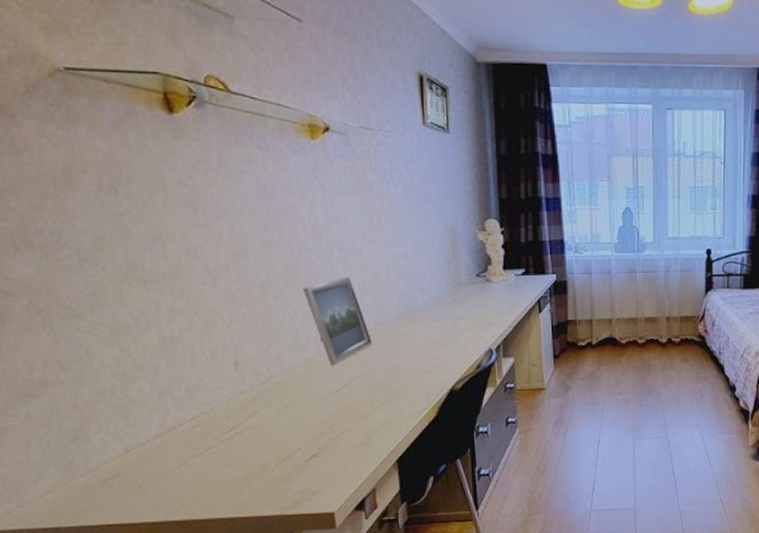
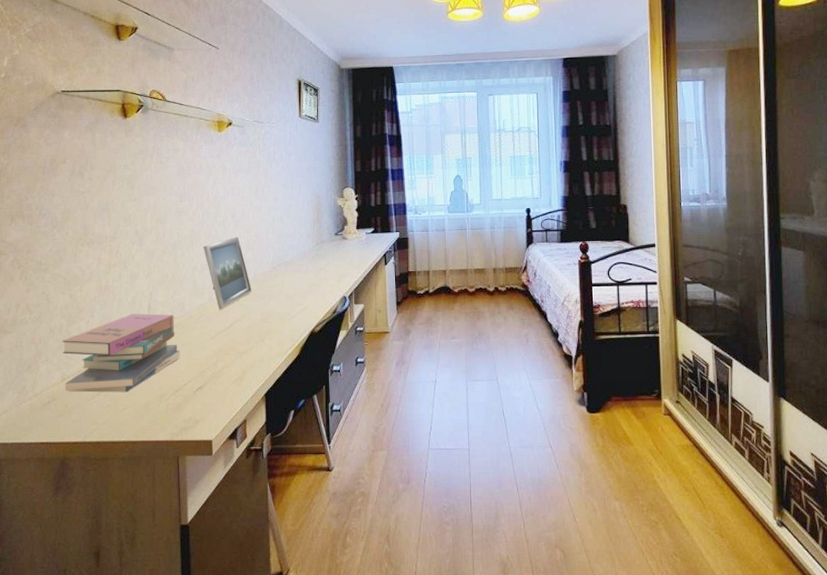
books: none [118,370,284,465] -> present [62,313,180,393]

